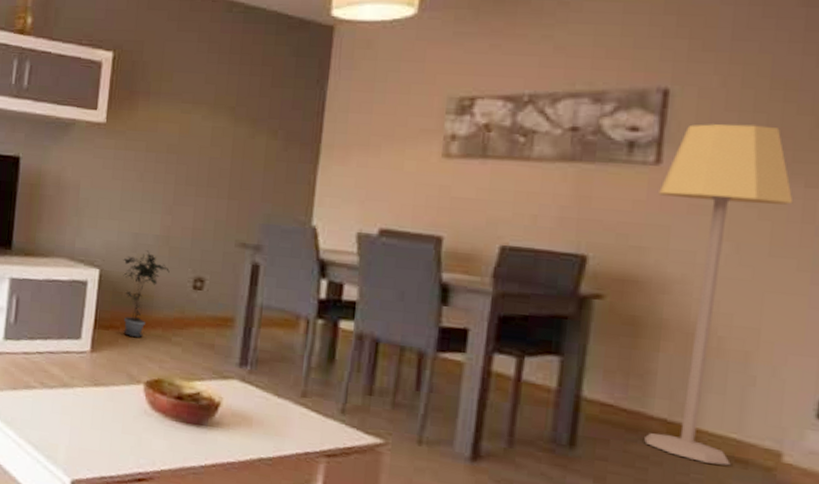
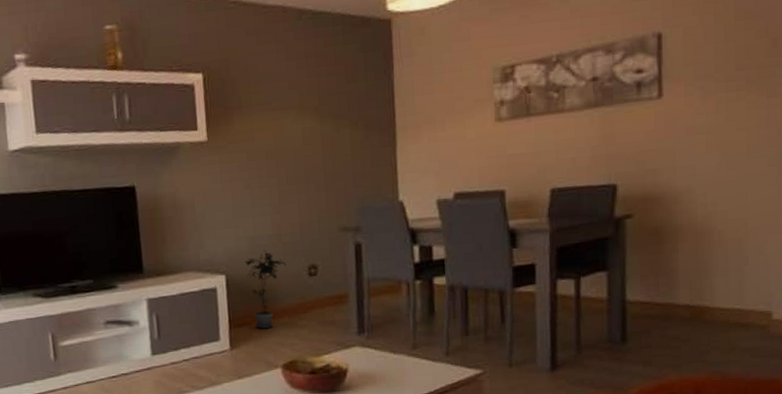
lamp: present [644,123,794,466] -> none [663,52,760,333]

